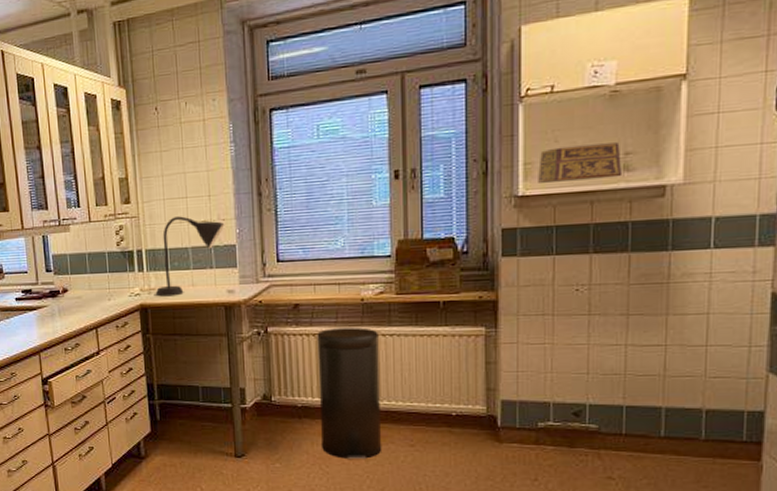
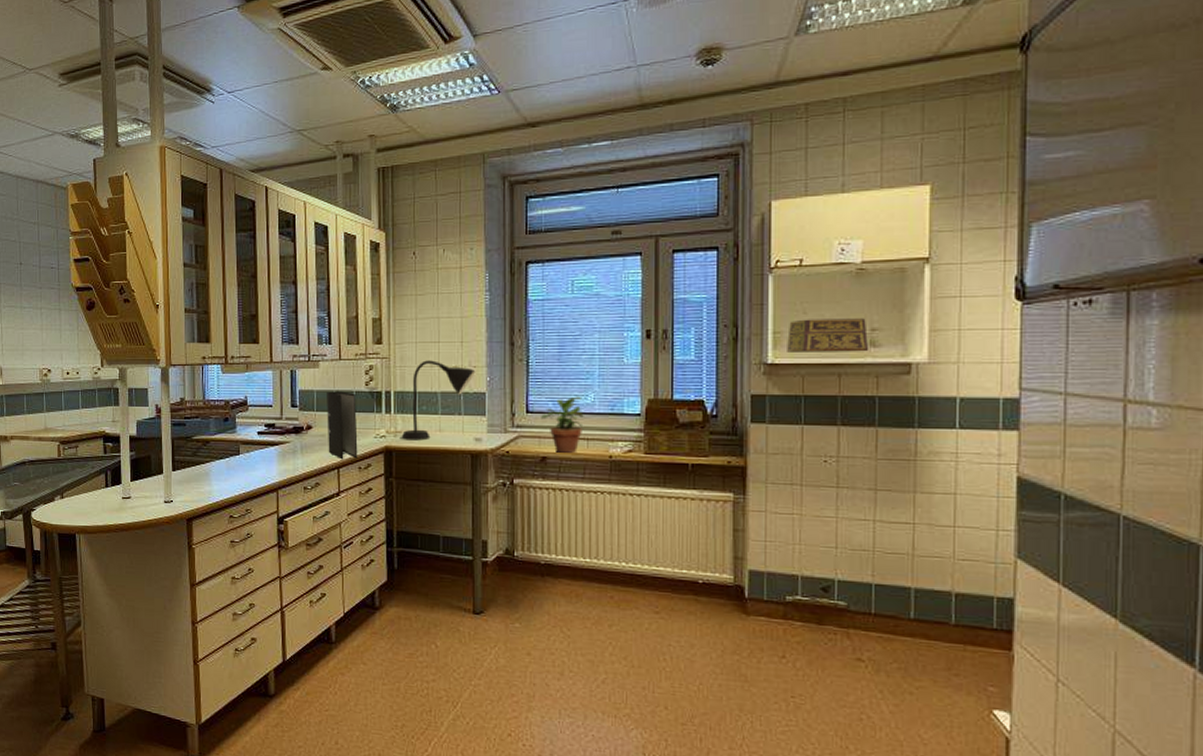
binder: none [79,253,114,320] -> present [327,391,358,460]
potted plant: none [292,242,335,299] -> present [541,396,584,453]
pedal bin: present [317,327,382,460] -> none [563,484,626,625]

